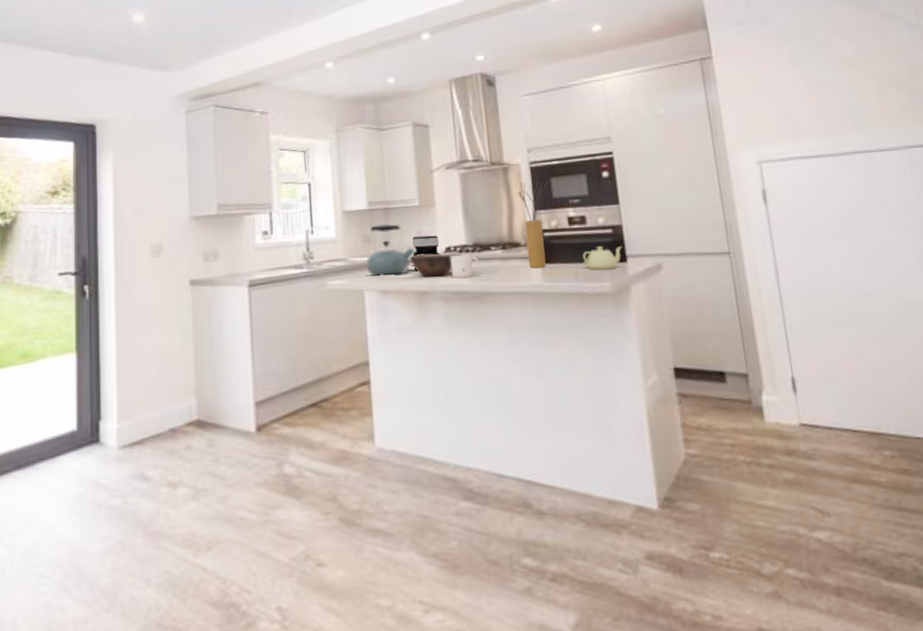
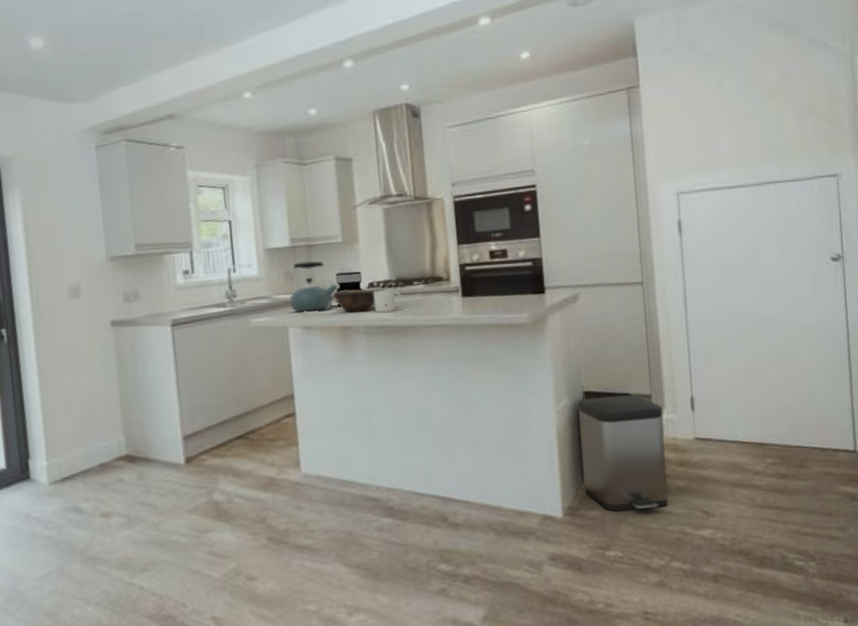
vase: present [518,180,549,269] -> none [441,214,472,302]
teapot: present [582,246,622,271] -> none [502,279,541,303]
pedal bin: none [668,373,776,506] -> present [578,394,668,512]

